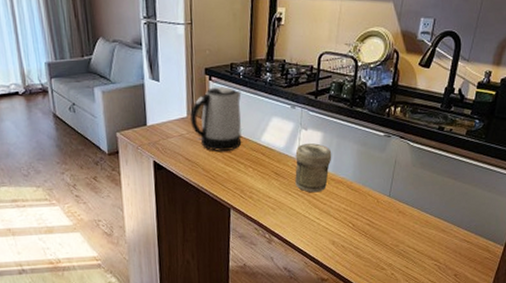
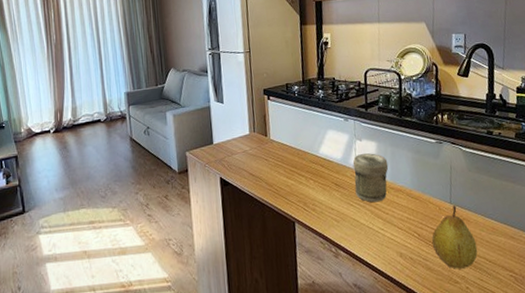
kettle: present [189,85,242,151] -> none [252,104,301,165]
fruit: none [365,199,408,257] -> present [431,205,478,269]

